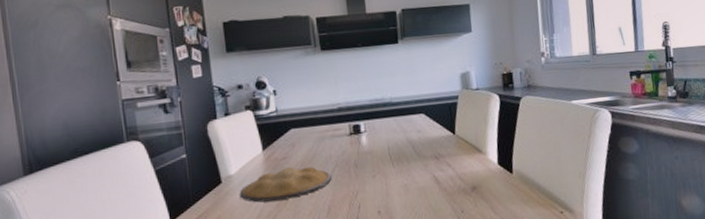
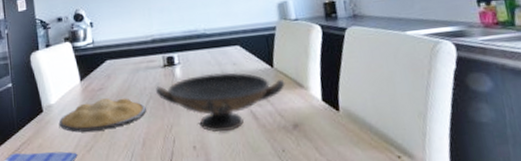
decorative bowl: none [342,140,466,198] -> present [156,72,285,133]

